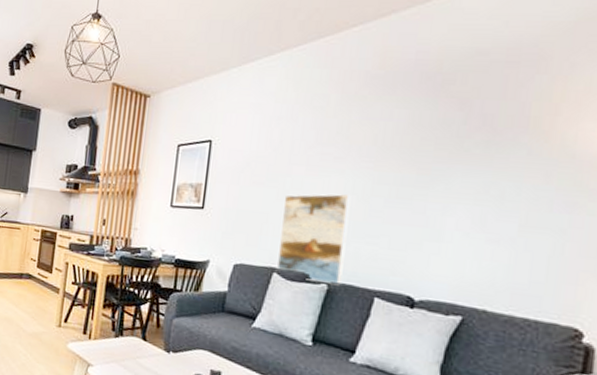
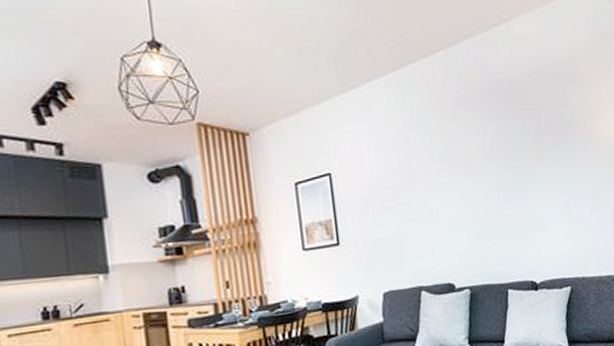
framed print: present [277,194,351,286] -> none [414,205,480,290]

